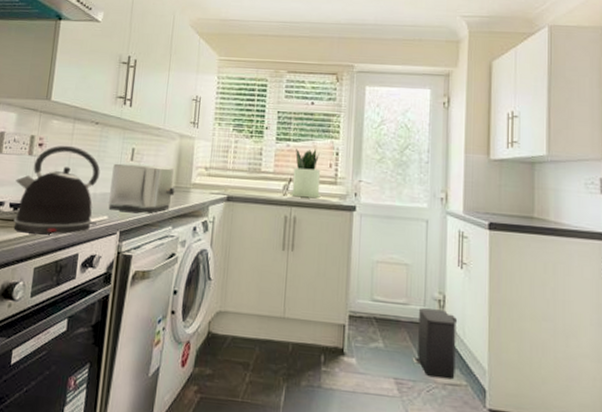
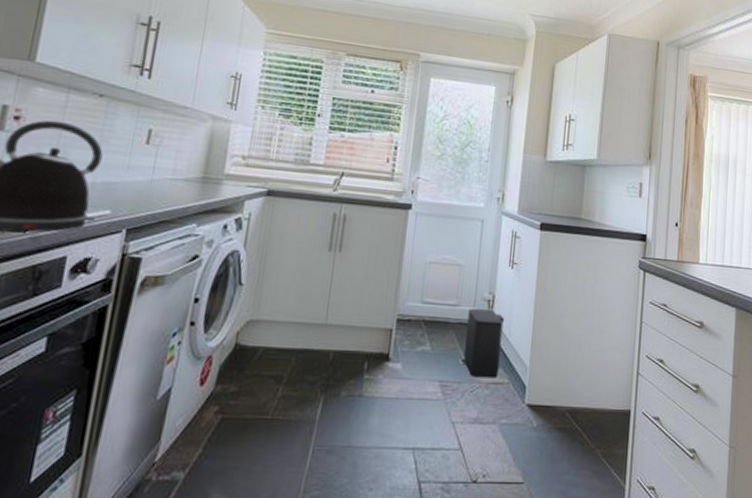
toaster: present [108,163,175,214] -> none [112,146,204,208]
planter: present [289,147,322,199] -> none [340,139,377,195]

